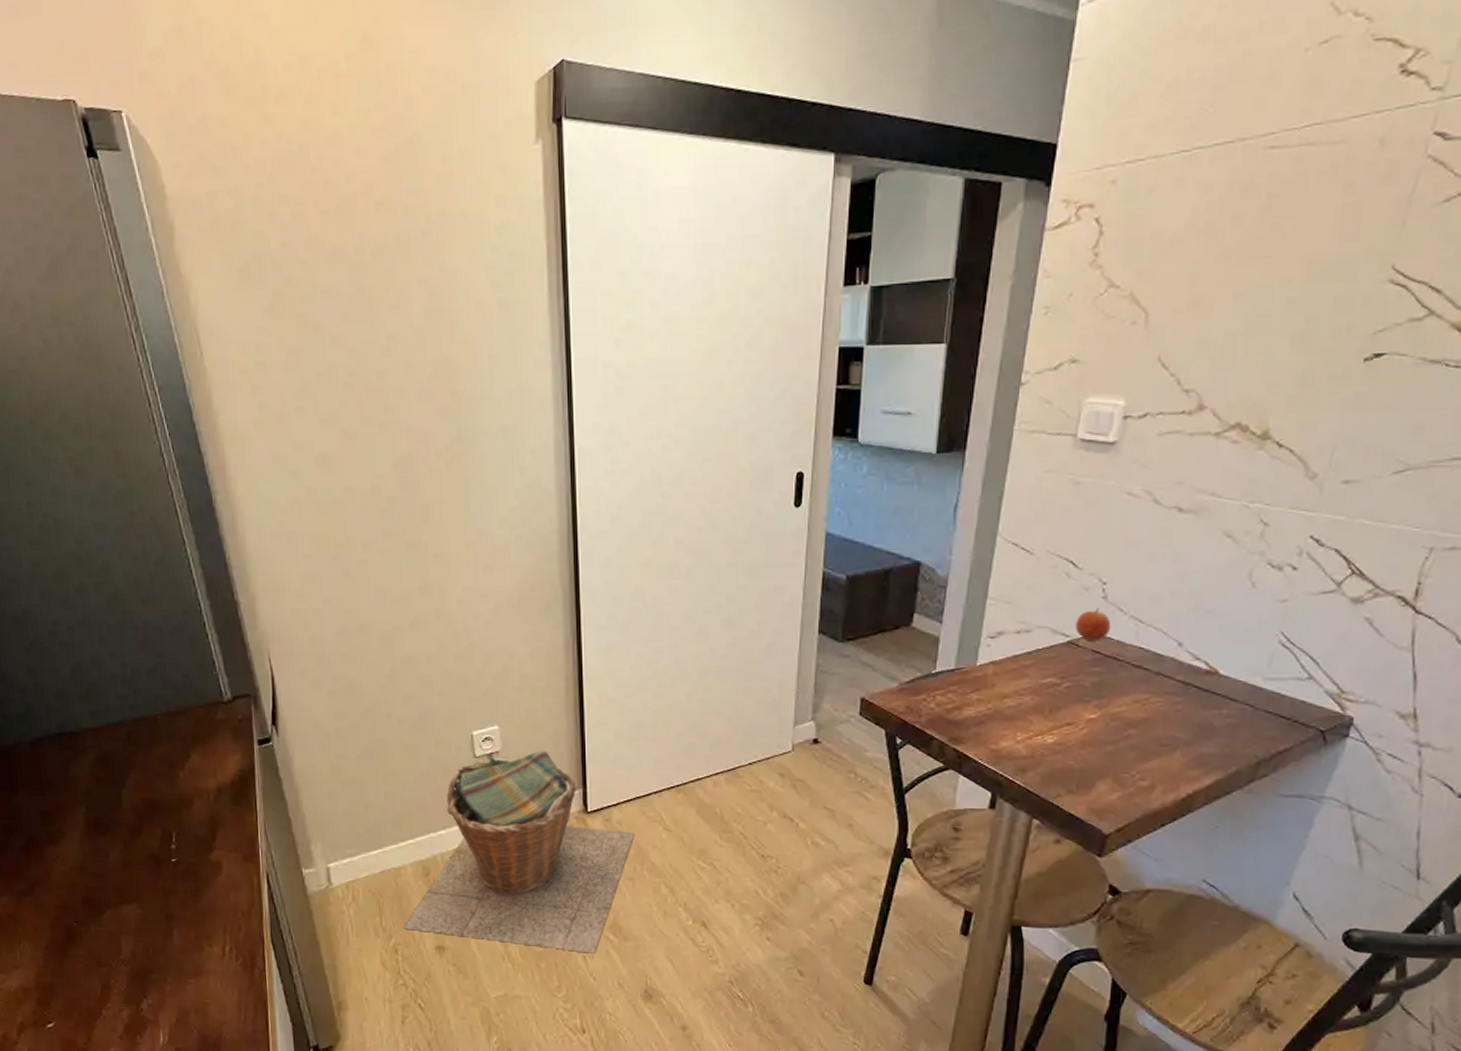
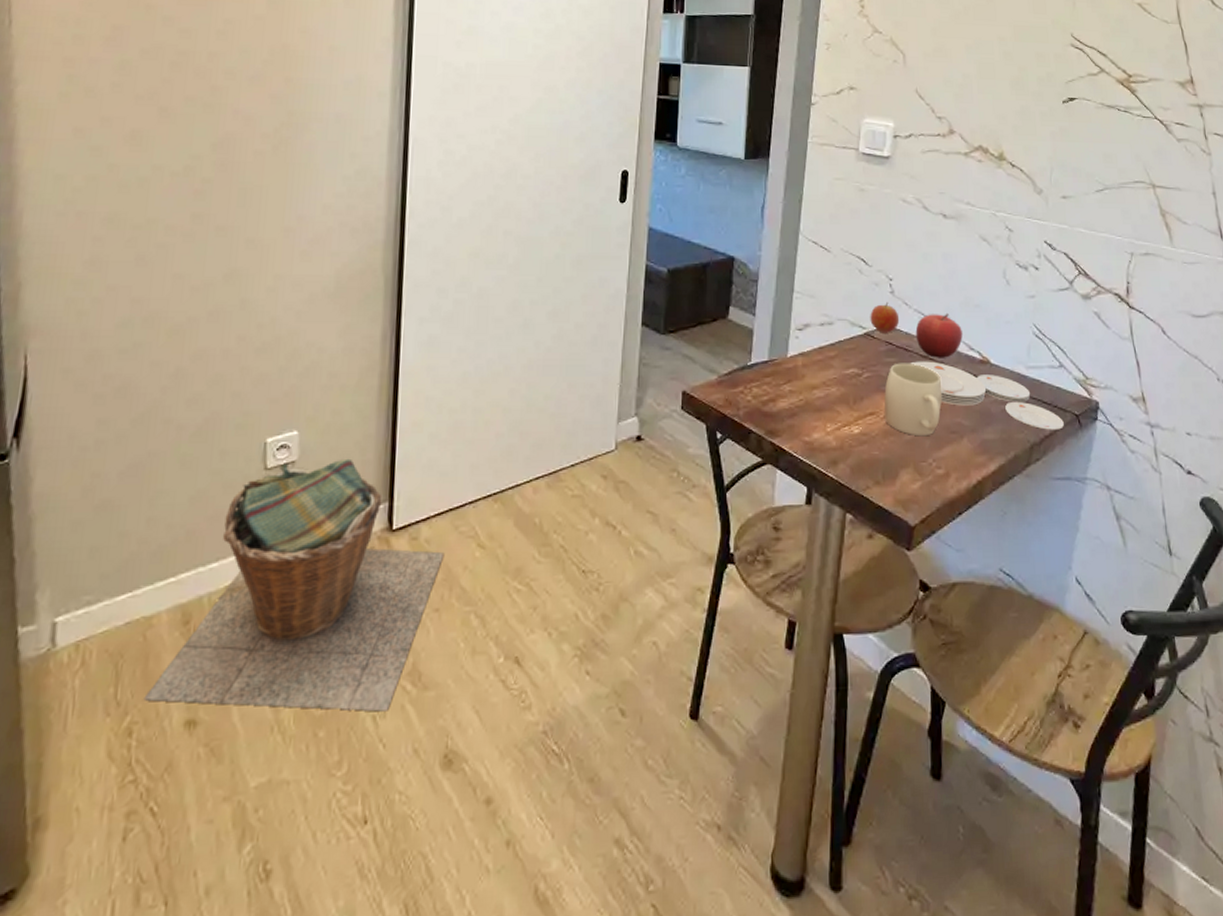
mug: none [1083,672,1156,747] -> present [883,363,943,435]
plate: none [1120,671,1305,746] -> present [910,361,1065,430]
fruit: none [1129,619,1188,668] -> present [915,313,963,358]

